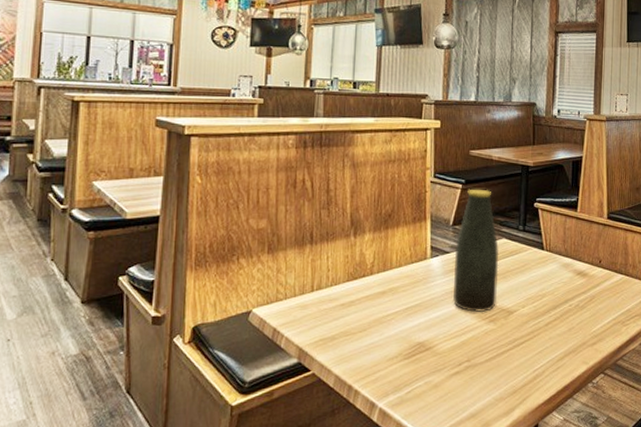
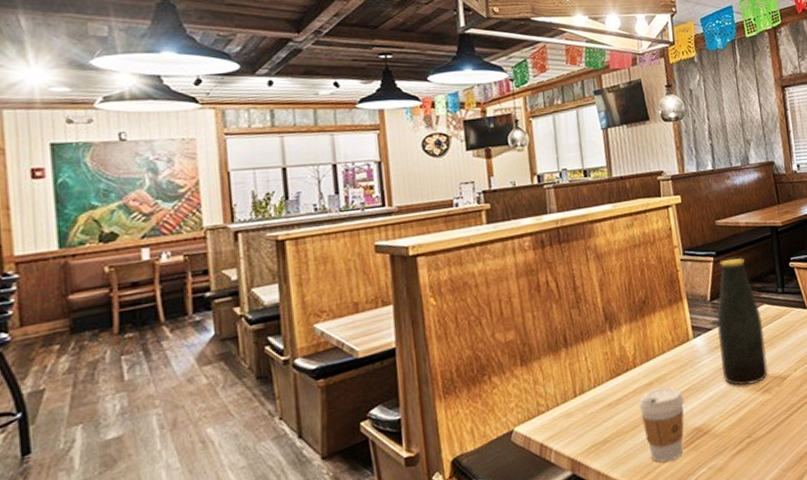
coffee cup: none [370,298,413,369] -> present [639,387,685,462]

